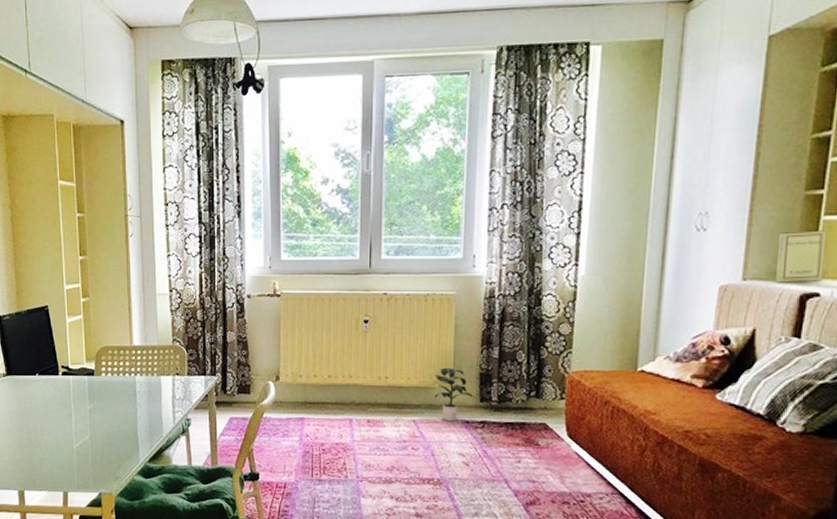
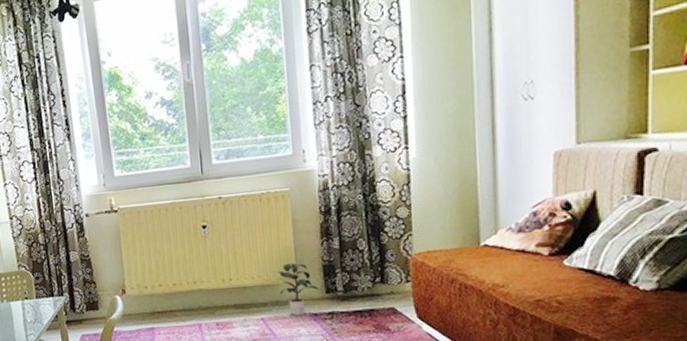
book: present [776,230,827,283] -> none [608,84,659,143]

